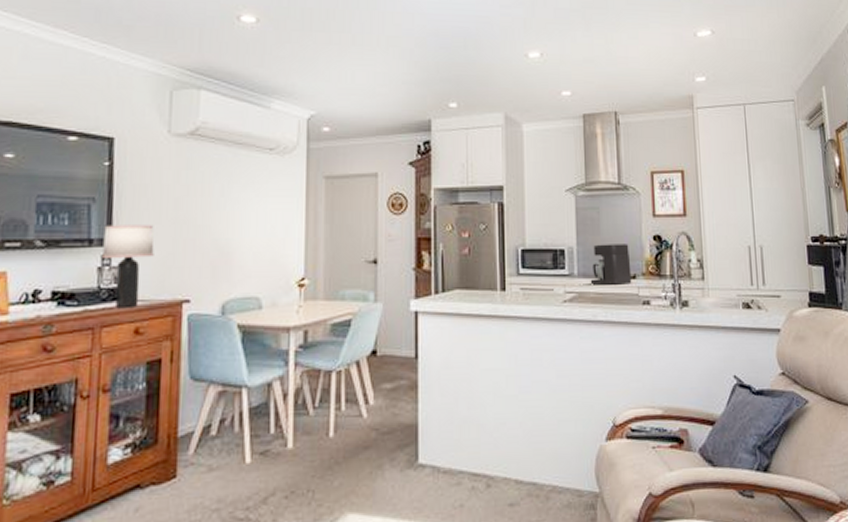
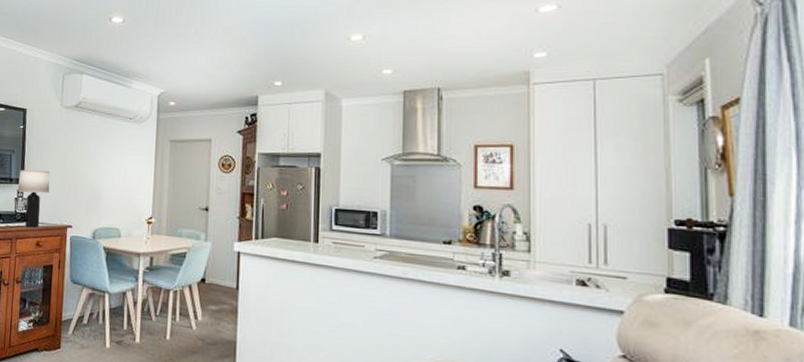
coffee maker: present [590,244,632,286] -> none [402,209,447,249]

